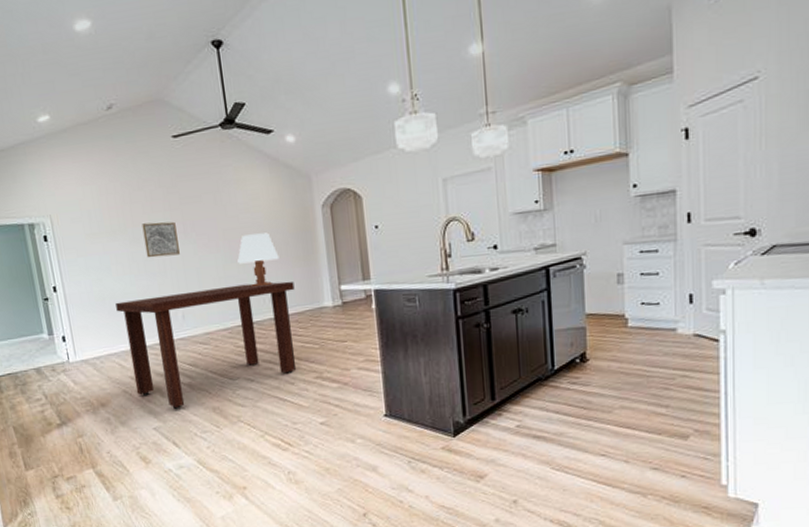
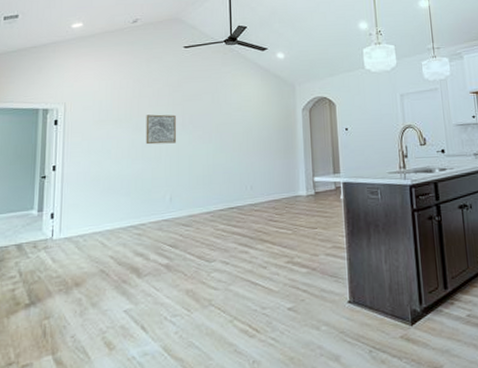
dining table: present [115,281,297,409] -> none [109,171,274,290]
table lamp: present [237,233,280,288] -> none [226,129,263,176]

